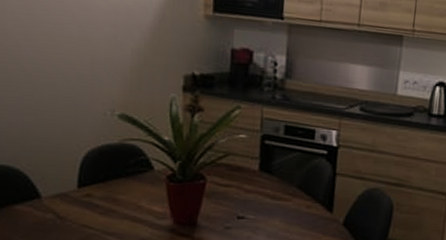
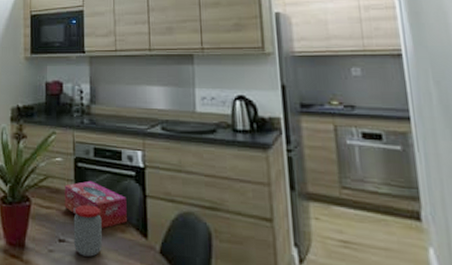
tissue box: none [246,158,315,205] -> present [64,180,127,228]
jar: none [254,182,287,231] -> present [73,204,102,257]

